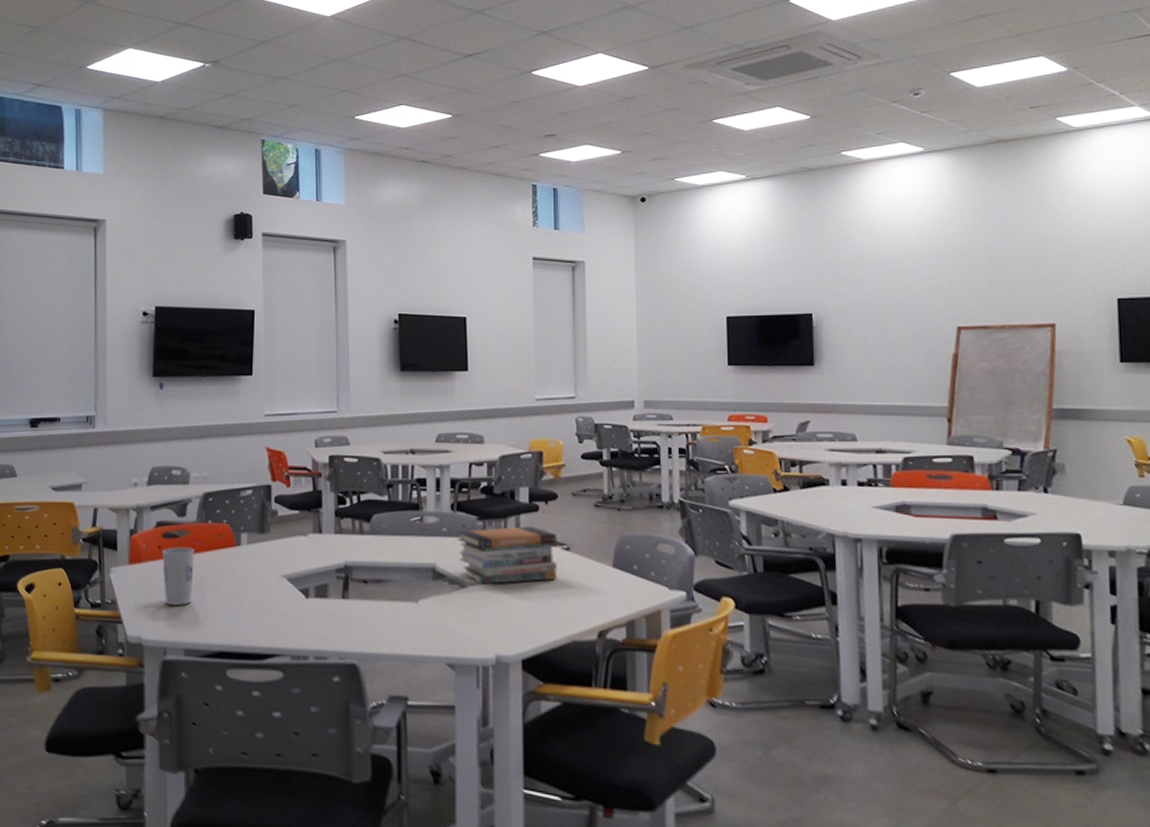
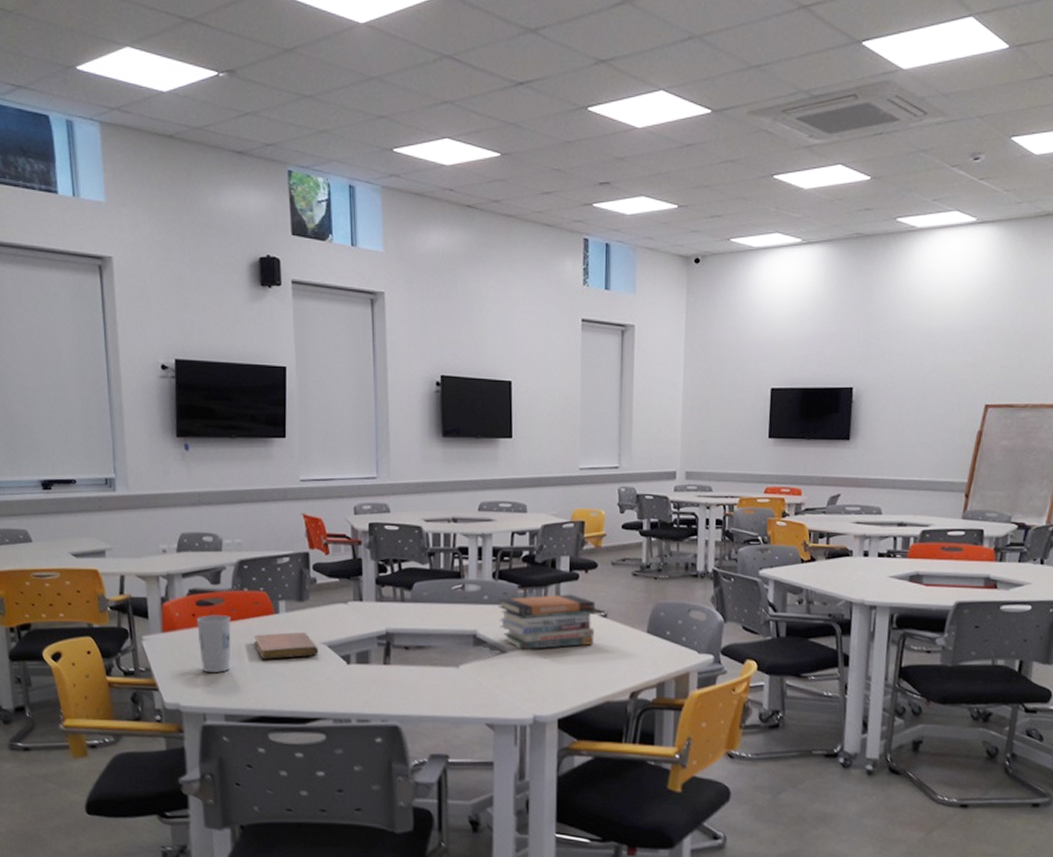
notebook: none [215,564,278,592] -> present [253,631,319,659]

